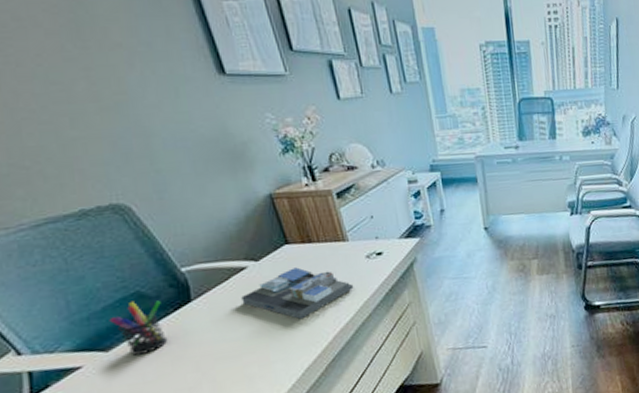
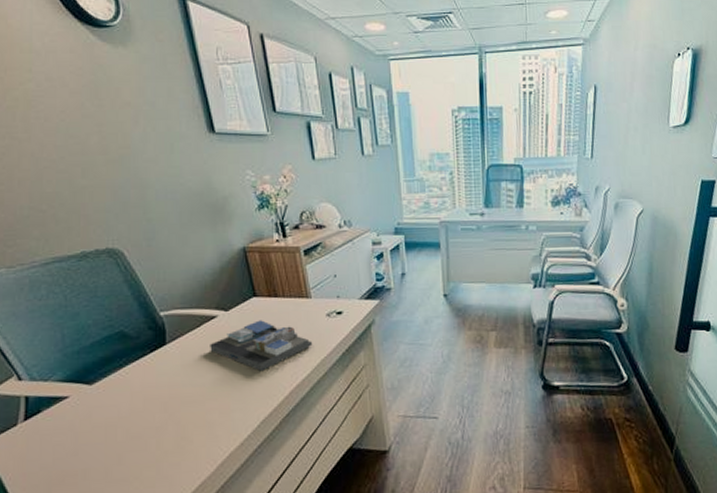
pen holder: present [109,300,168,356] -> none [95,341,143,391]

